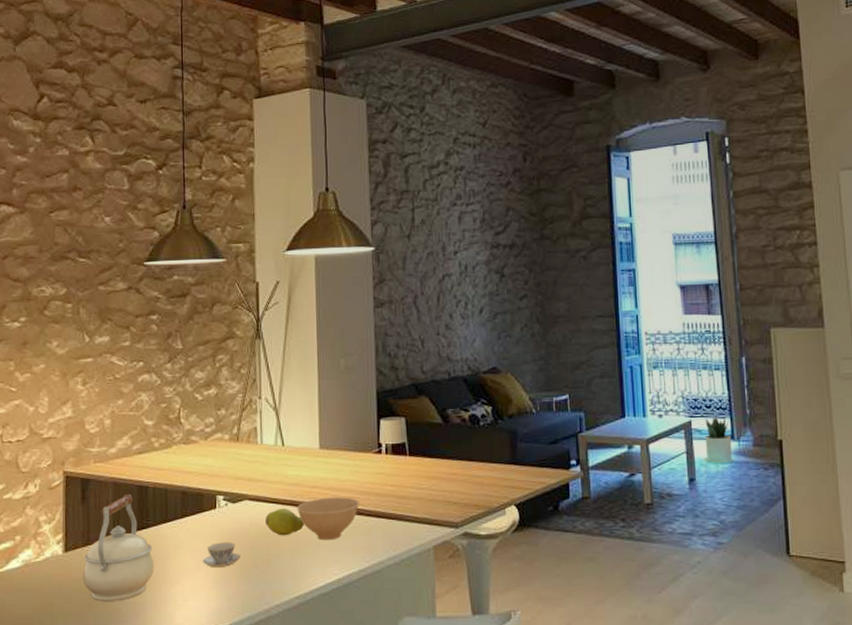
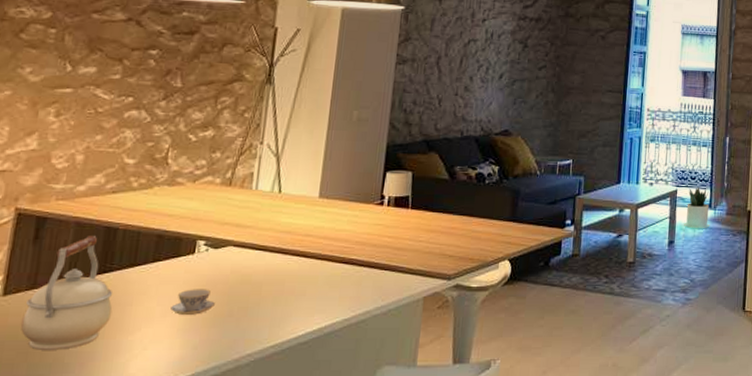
fruit: present [266,509,305,536] -> none [248,256,292,284]
bowl: present [297,497,359,541] -> none [285,246,353,289]

